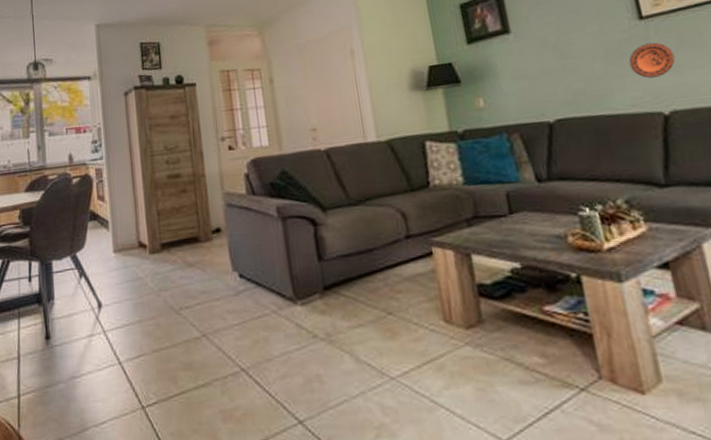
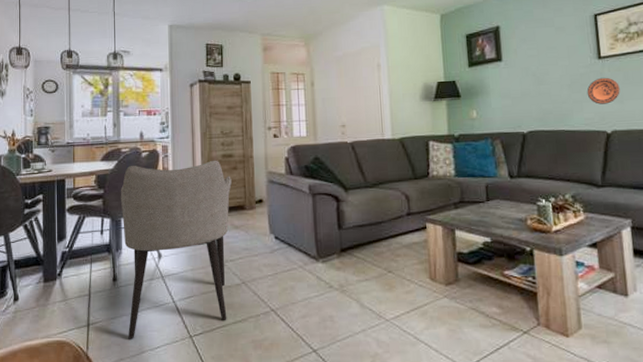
armchair: none [49,182,187,413] -> present [120,160,232,339]

